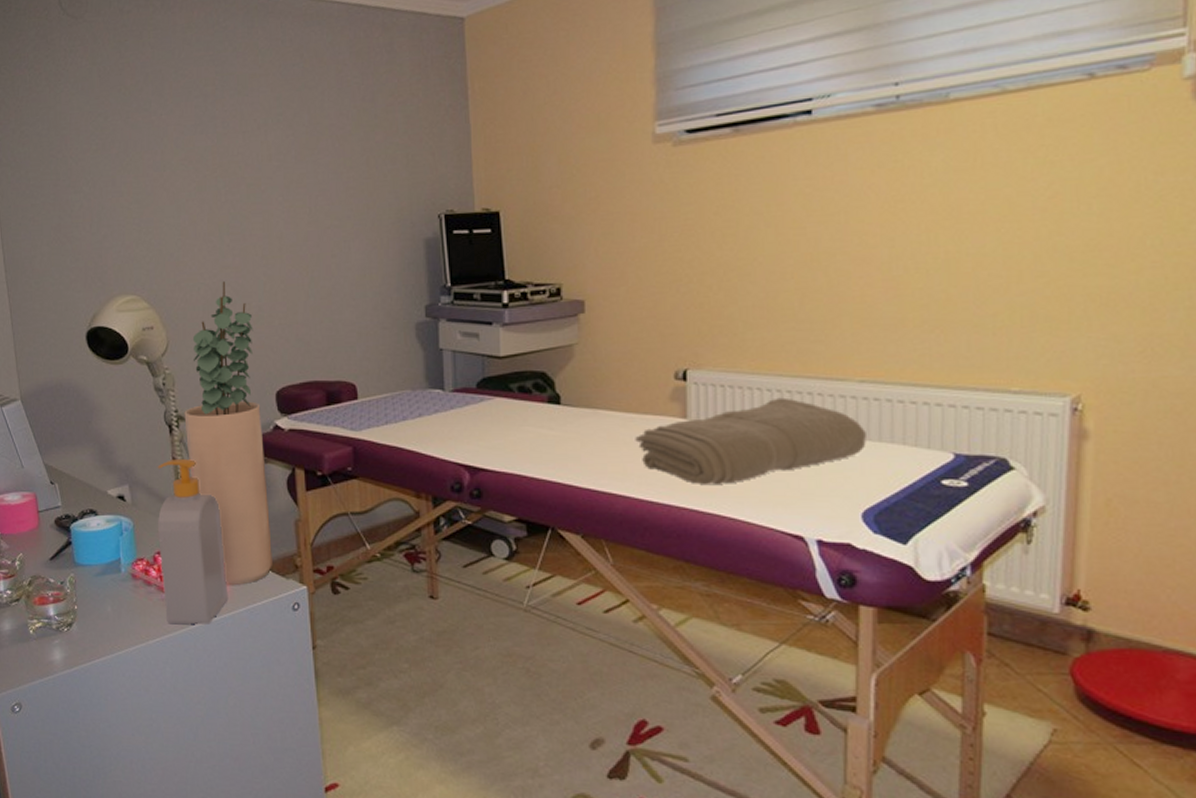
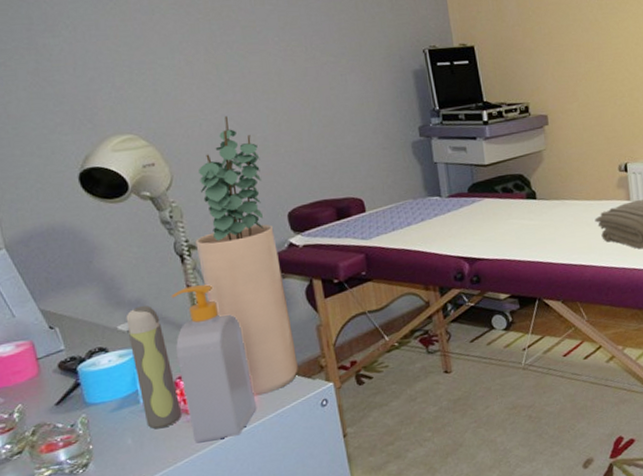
spray bottle: none [115,472,158,602] -> present [126,305,183,429]

